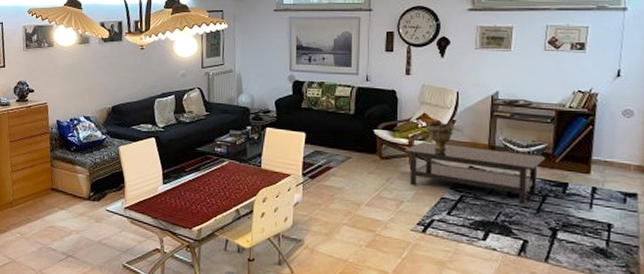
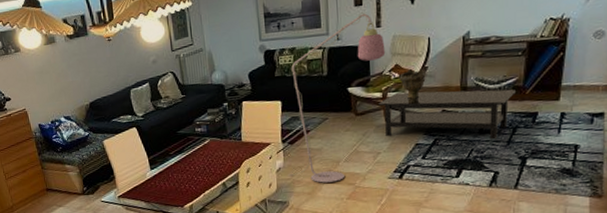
floor lamp: none [306,58,414,226] -> present [289,12,386,183]

